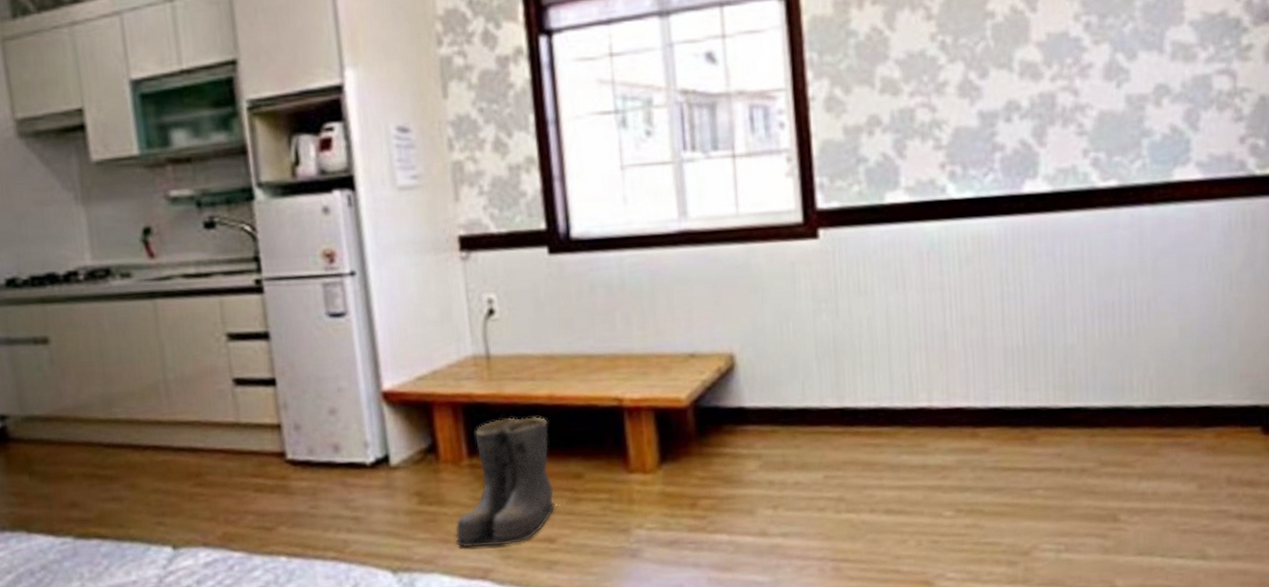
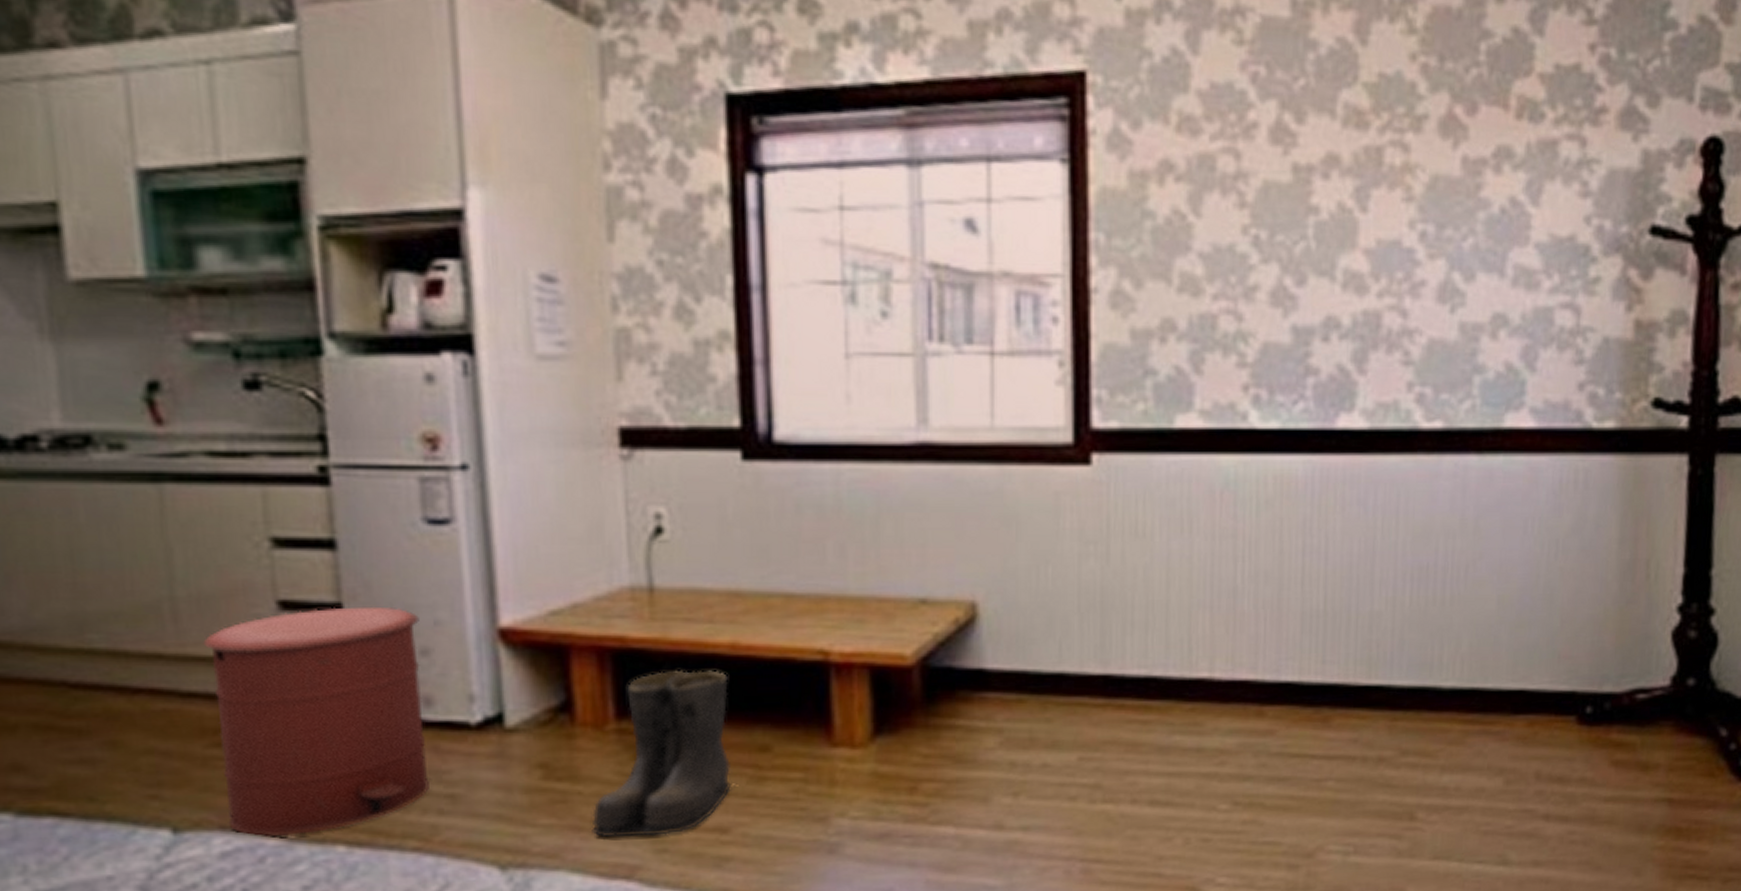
trash can: none [186,379,341,551] -> present [203,606,431,837]

